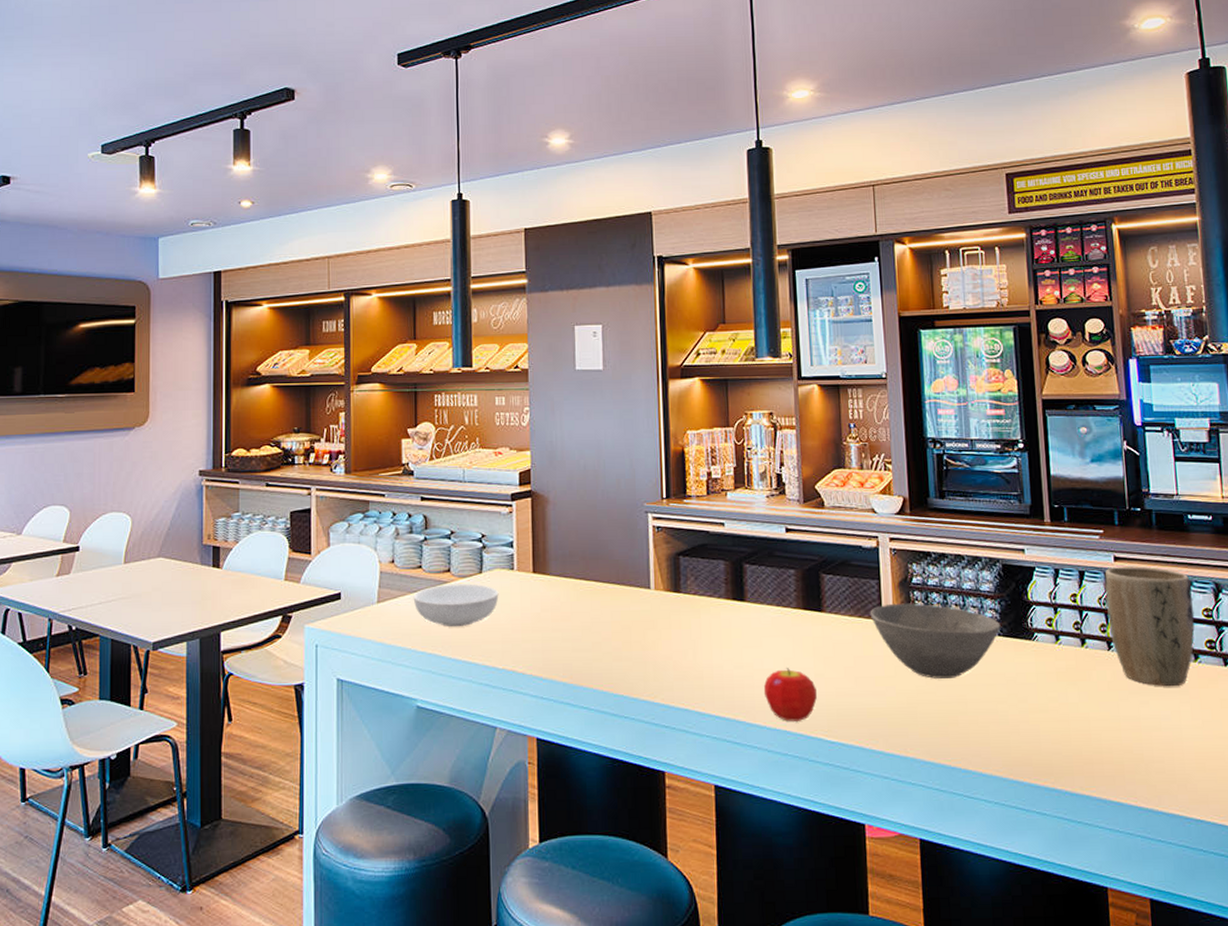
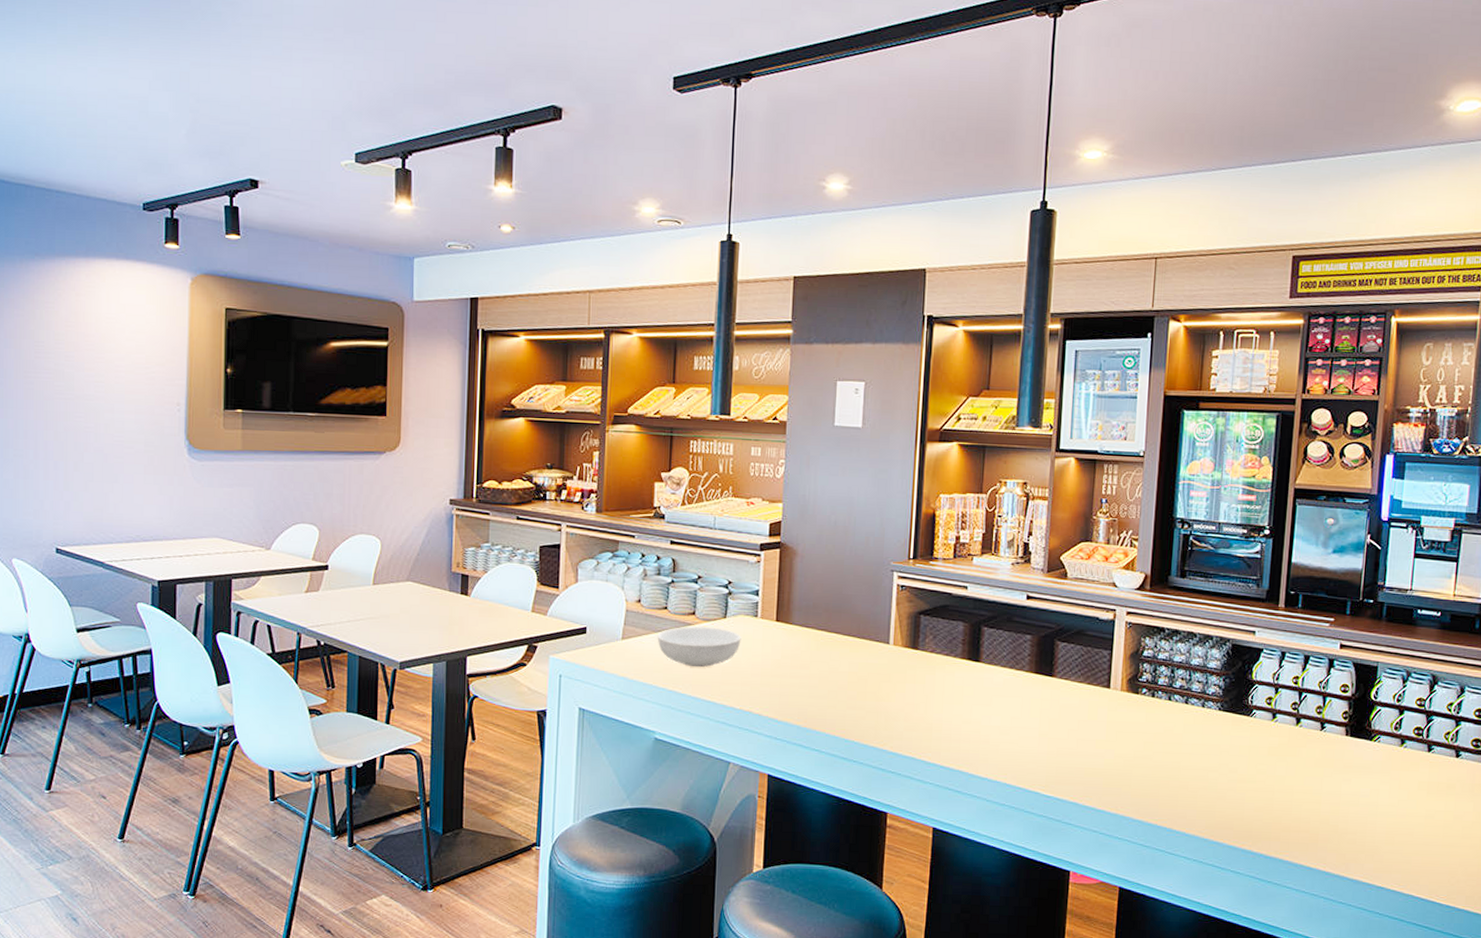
fruit: present [763,668,817,721] -> none [988,726,1039,776]
bowl: present [870,603,1001,679] -> none [1098,673,1222,746]
plant pot: present [1105,566,1195,687] -> none [1325,654,1409,768]

